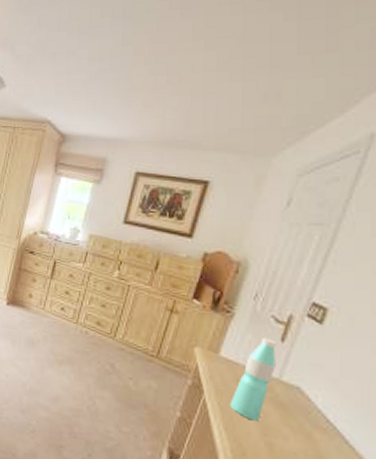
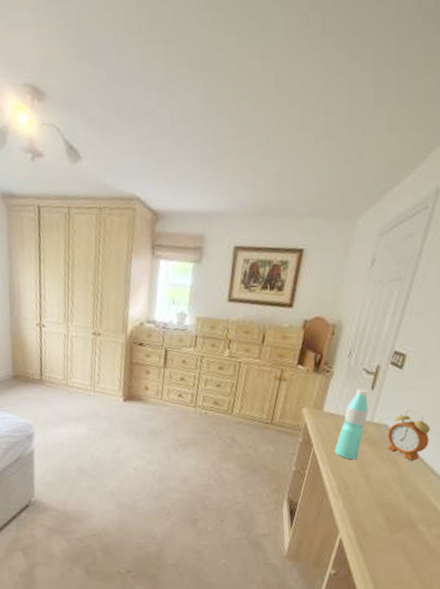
alarm clock: none [299,374,359,440] -> present [387,409,430,461]

